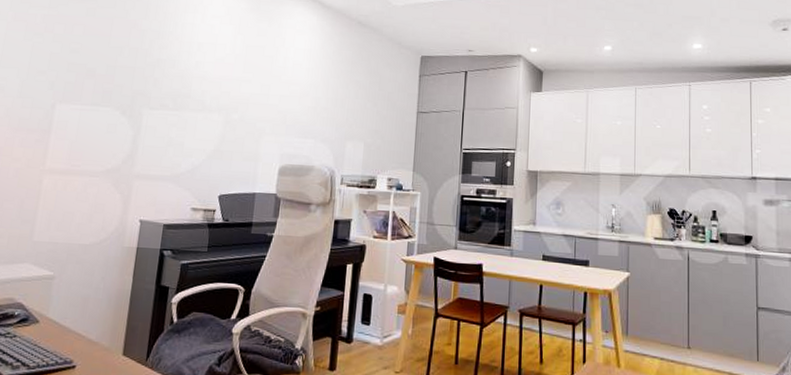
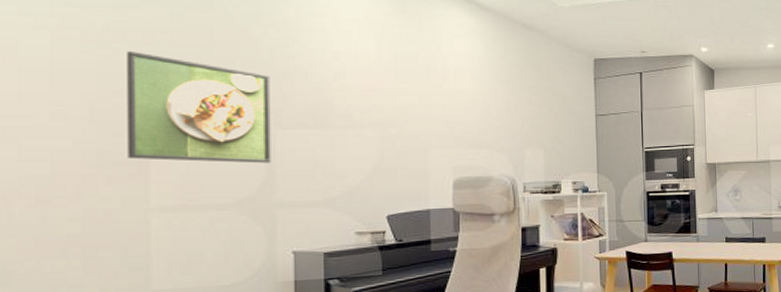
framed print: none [37,39,147,139] -> present [127,51,271,163]

